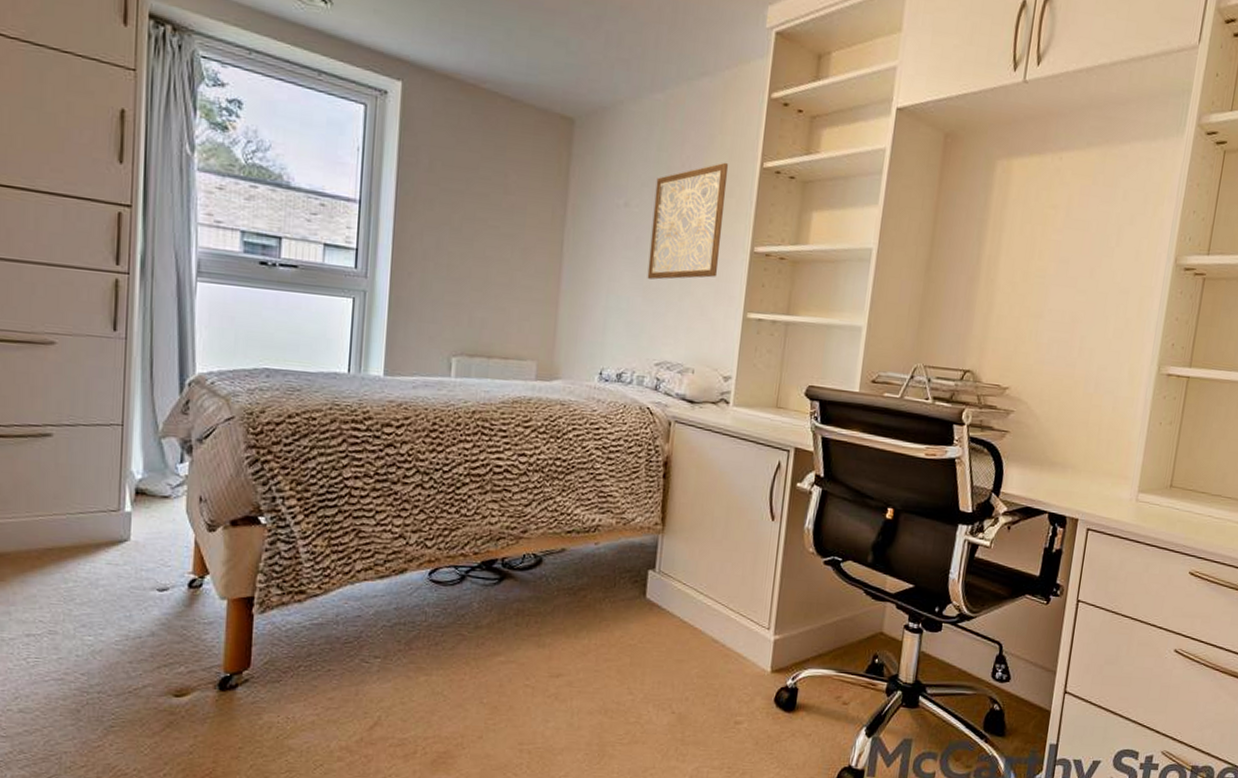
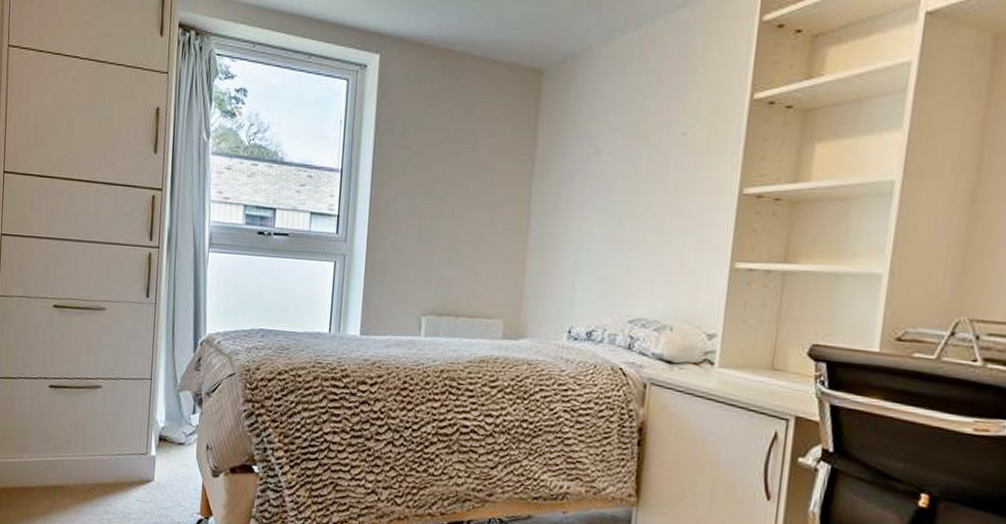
wall art: present [647,162,729,280] -> none [619,97,713,230]

